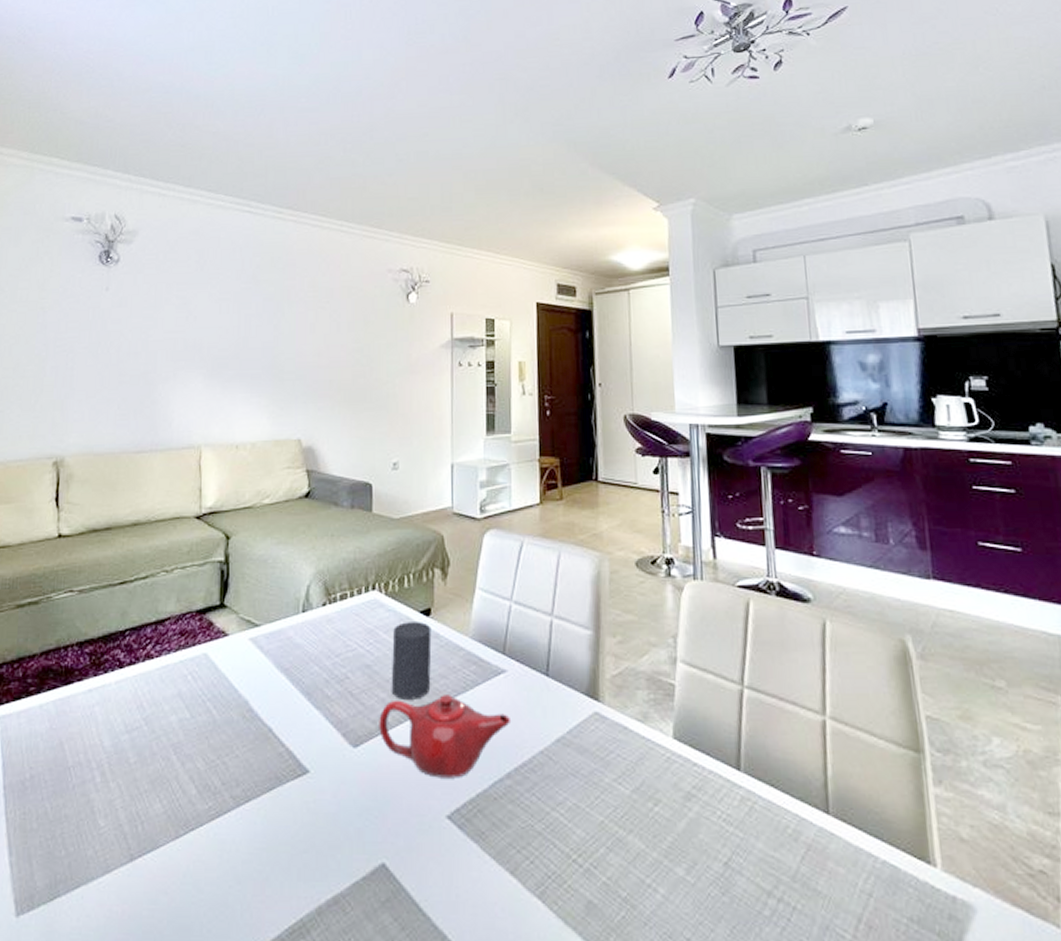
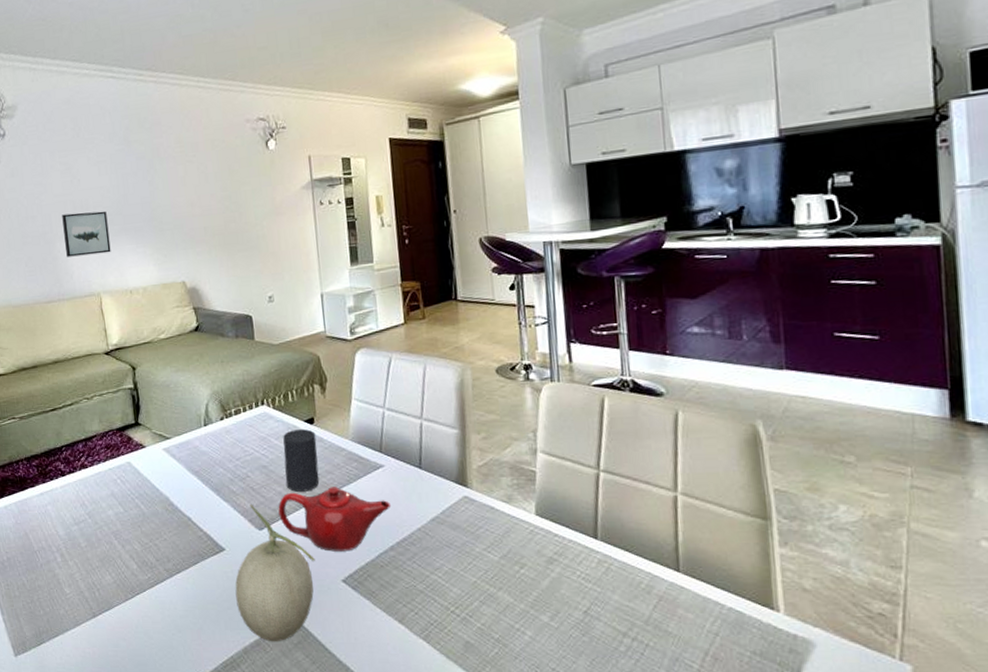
wall art: none [168,353,222,402] -> present [62,211,111,257]
fruit: none [316,712,417,900] -> present [235,503,315,642]

